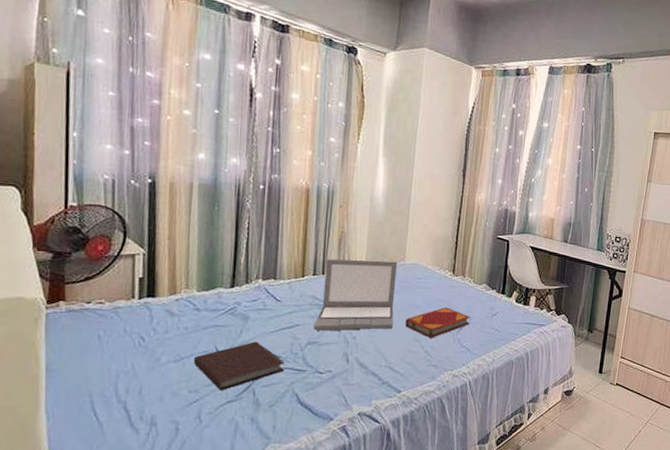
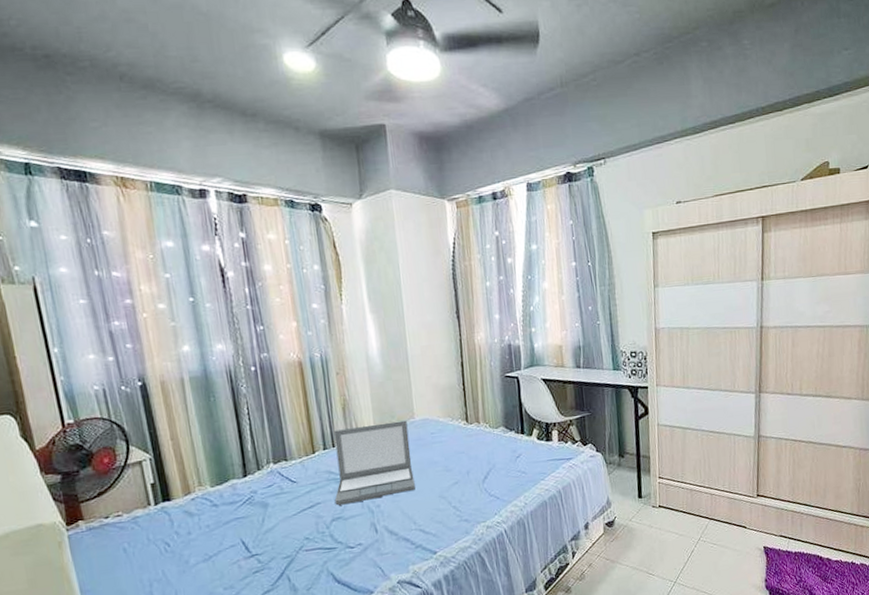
notebook: present [193,341,284,390] -> none [221,527,314,582]
hardback book: present [405,307,470,338] -> none [427,458,494,493]

